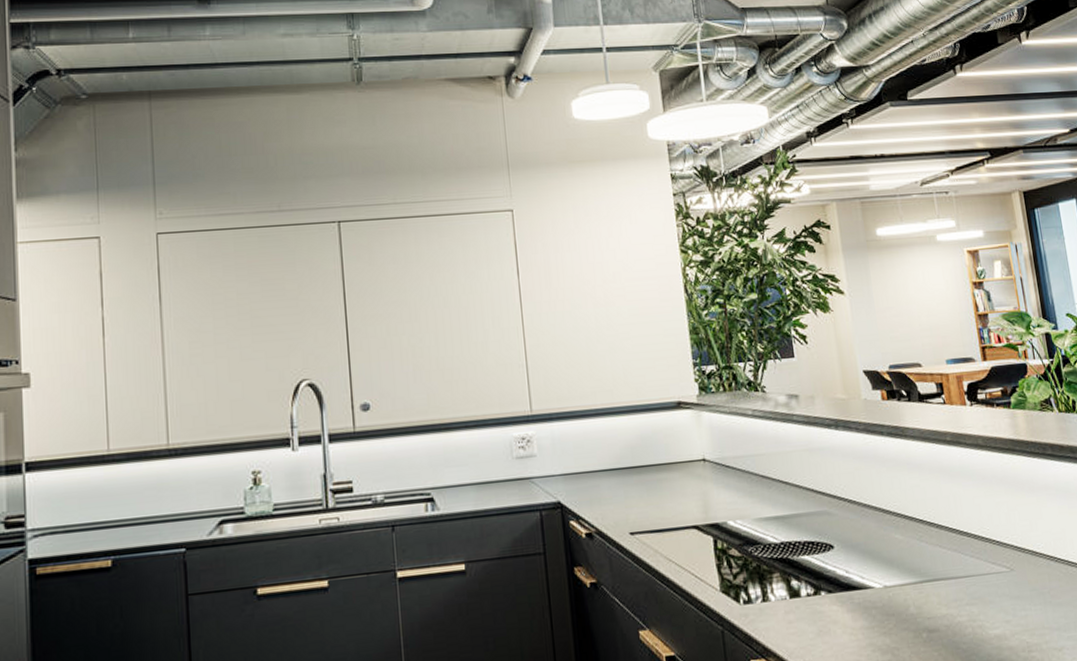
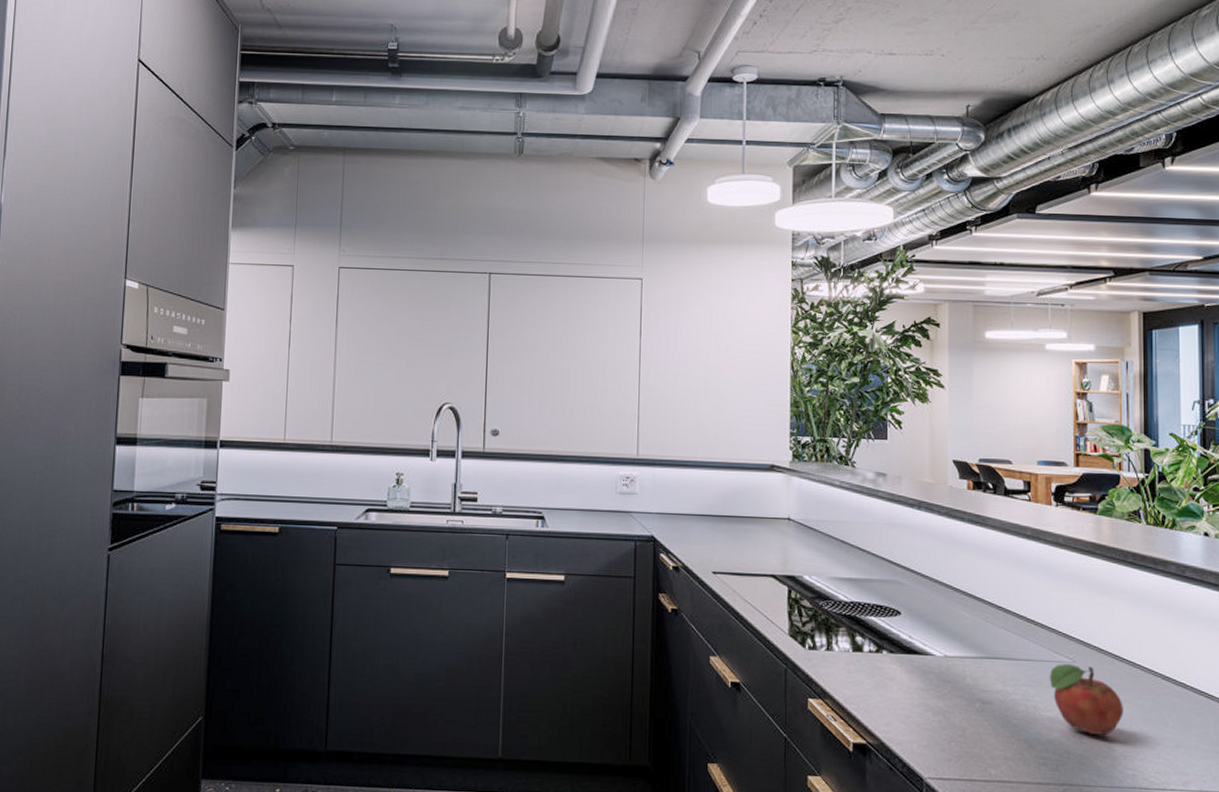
fruit: none [990,572,1067,646] -> present [1049,664,1123,736]

